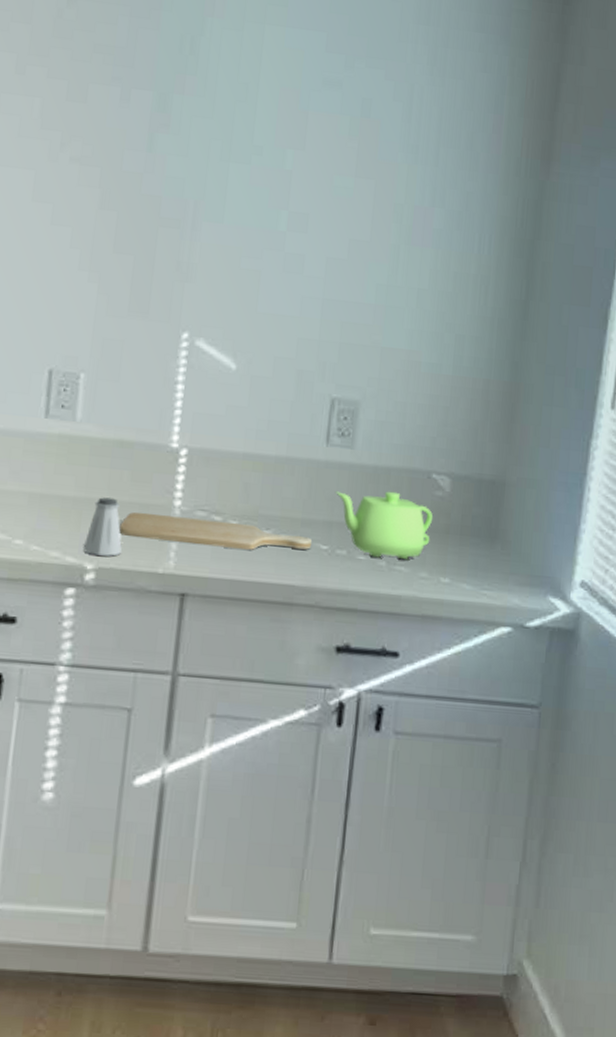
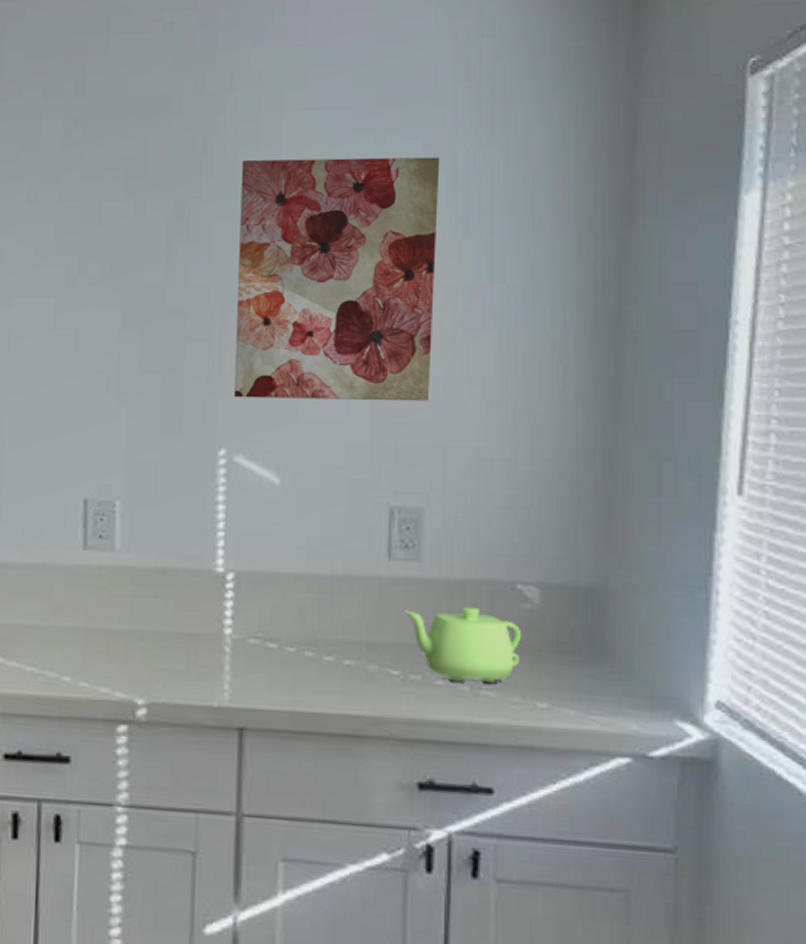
saltshaker: present [82,497,123,557] -> none [132,629,173,691]
chopping board: present [119,512,312,550] -> none [168,642,381,679]
wall art: none [200,64,399,306] -> present [233,157,440,402]

